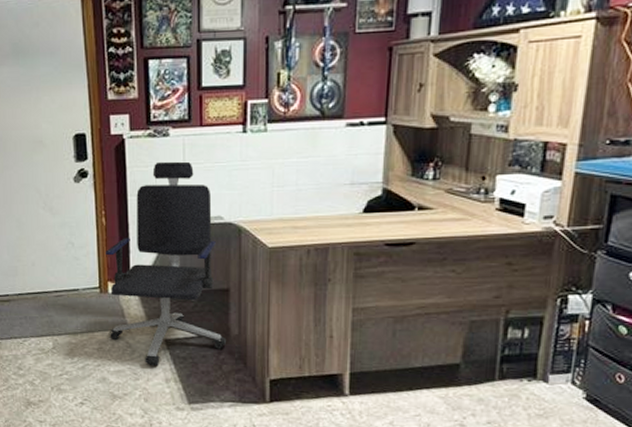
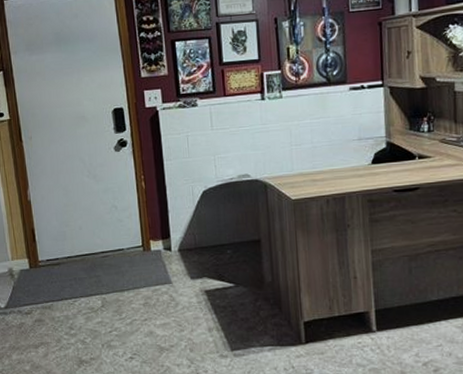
office chair: present [106,161,227,367] -> none [146,127,262,317]

